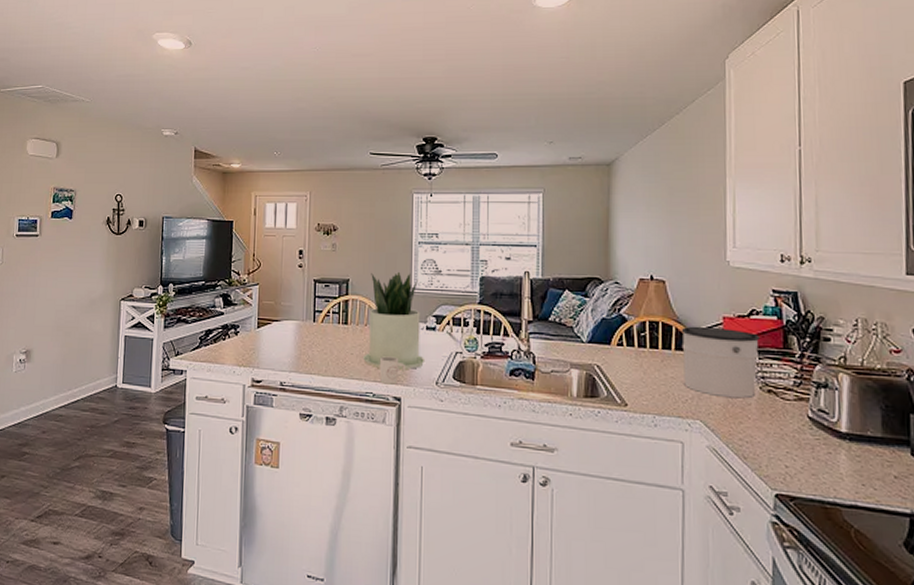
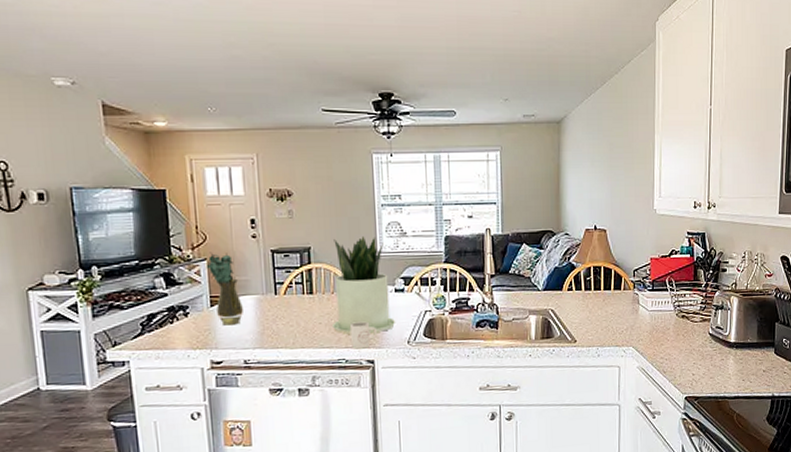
vase: none [257,278,284,347] -> present [205,252,243,326]
bucket: present [681,326,761,399] -> none [618,267,678,326]

